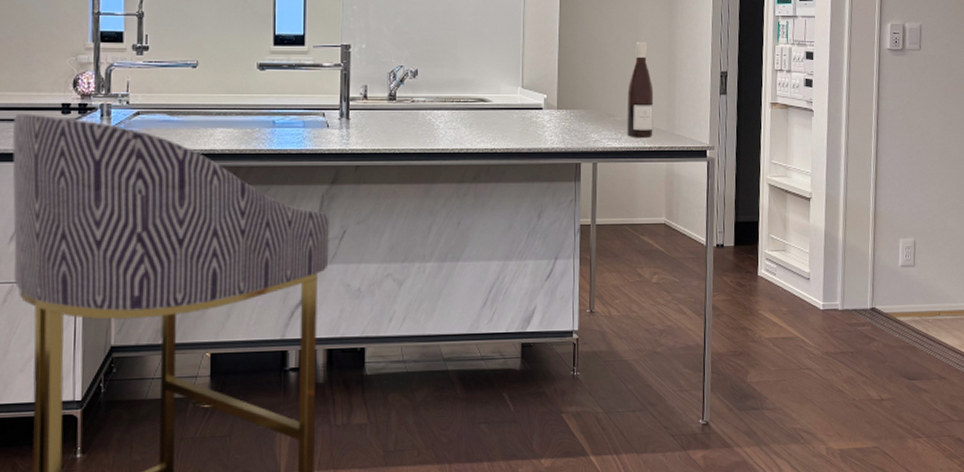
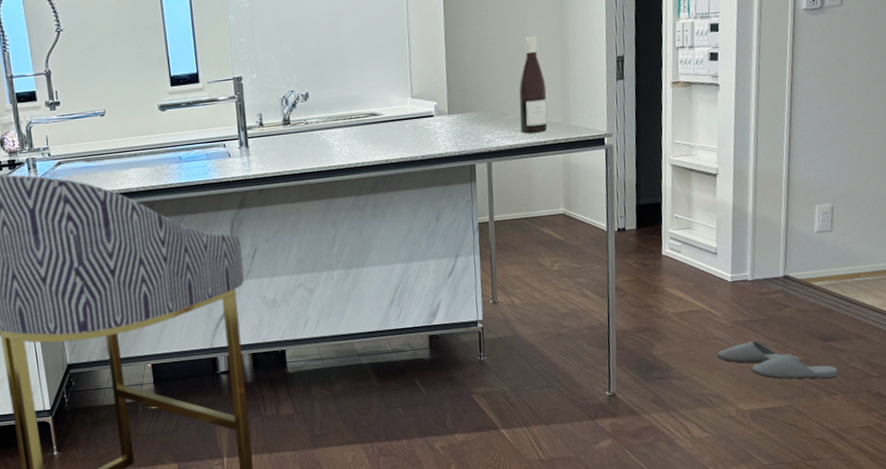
slippers: none [808,374,922,420] -> present [717,341,838,379]

